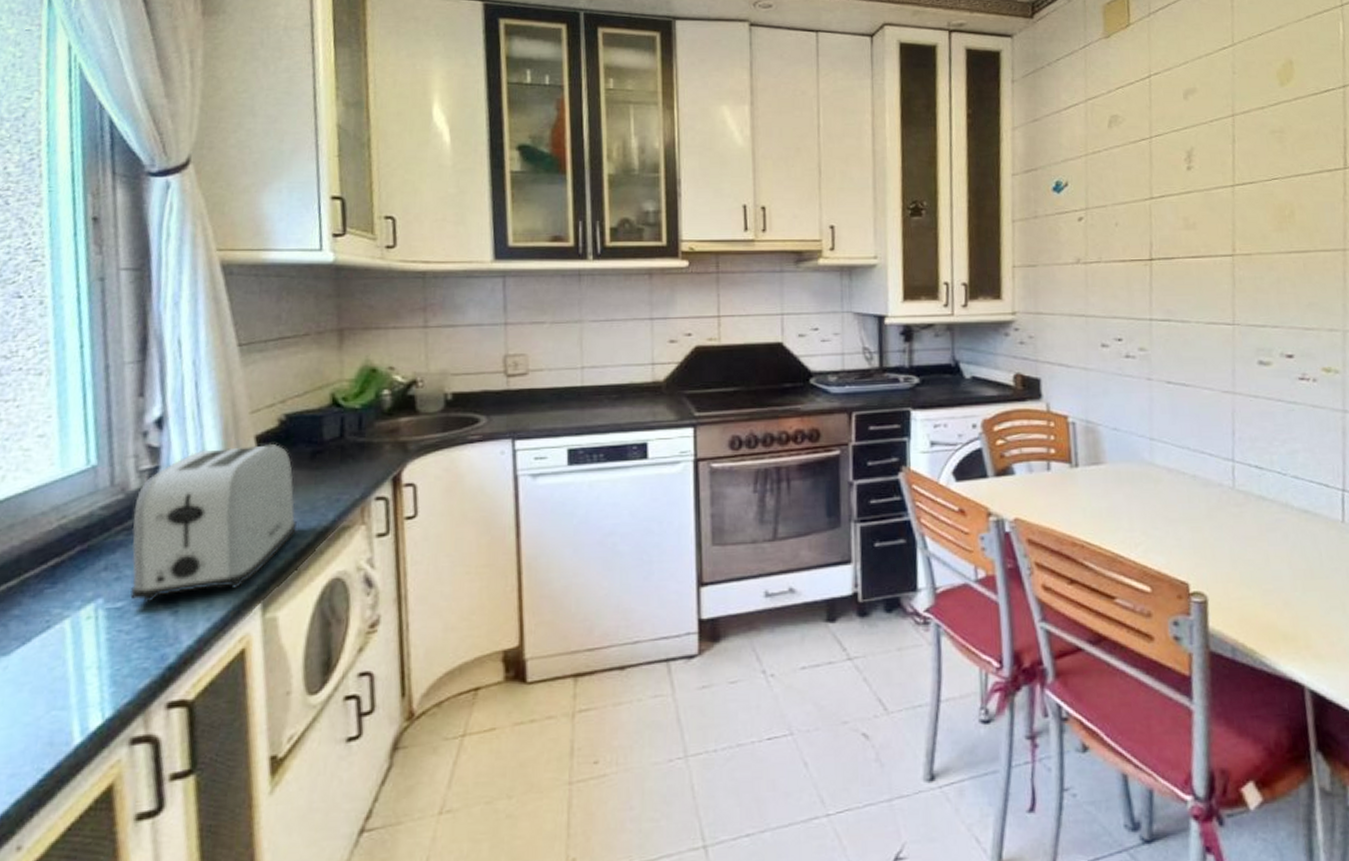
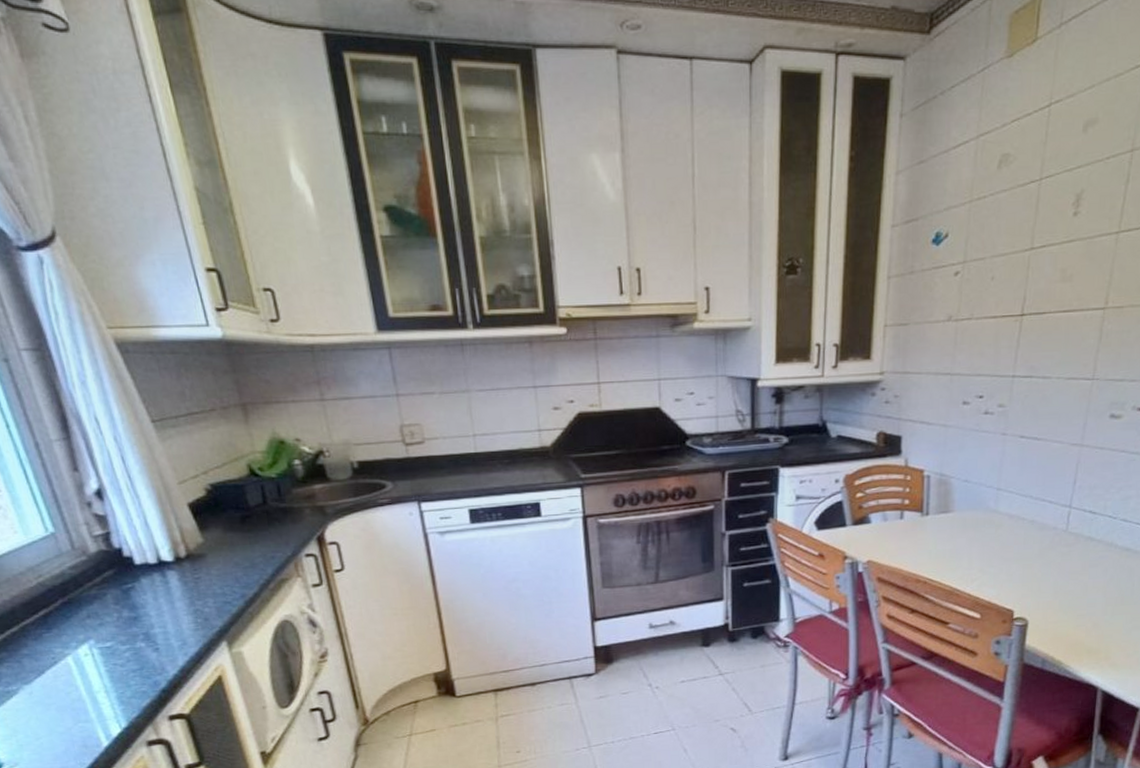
toaster: present [130,443,296,603] -> none [97,510,242,643]

